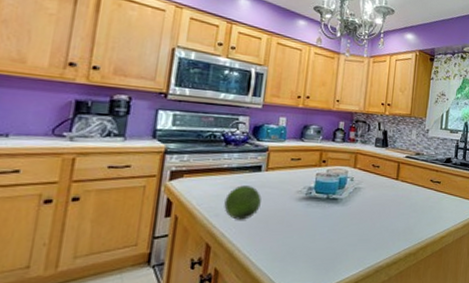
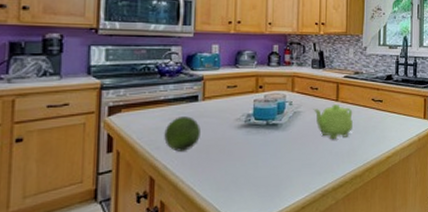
teapot: none [373,183,412,218] -> present [313,104,353,140]

